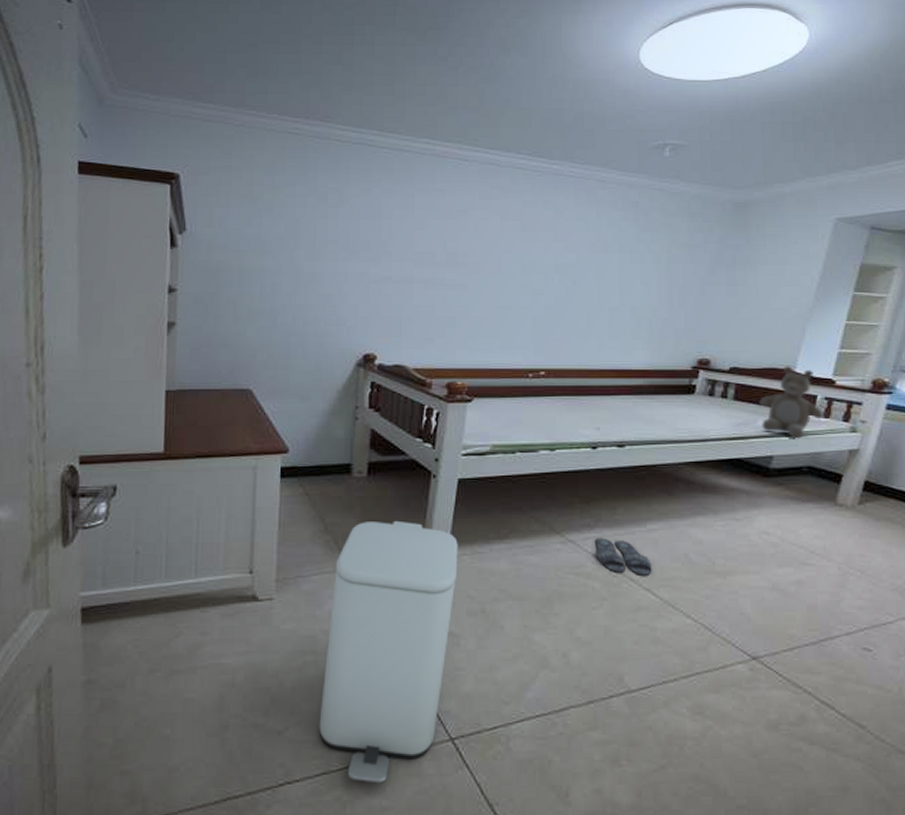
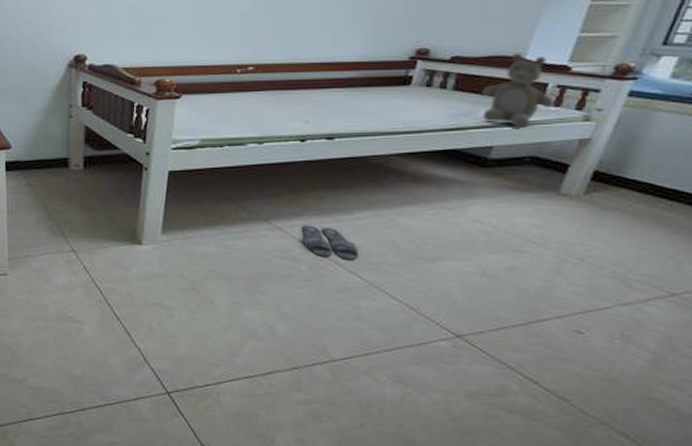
pedal bin: present [319,520,458,784] -> none [53,208,170,424]

